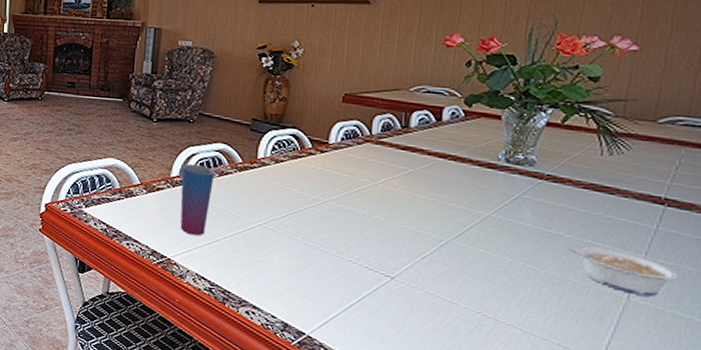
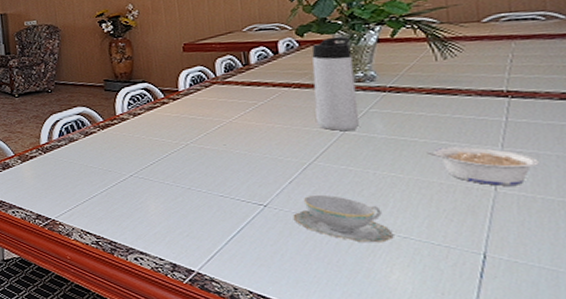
cup: present [180,164,214,236] -> none [48,130,82,195]
teacup: none [418,274,516,334] -> present [293,194,394,243]
thermos bottle: none [465,112,518,215] -> present [312,36,360,132]

